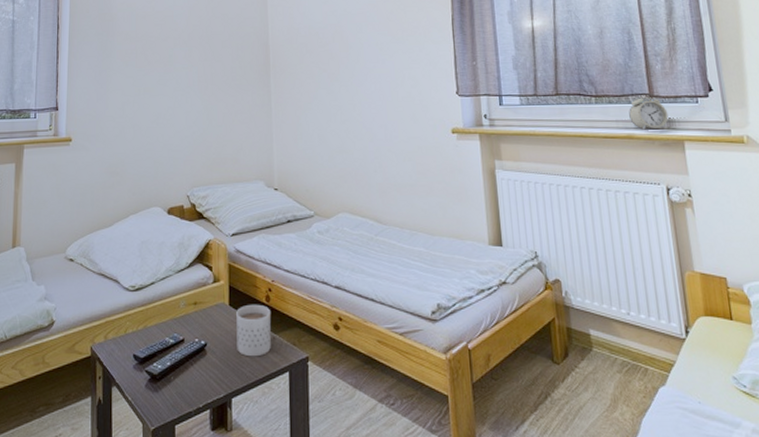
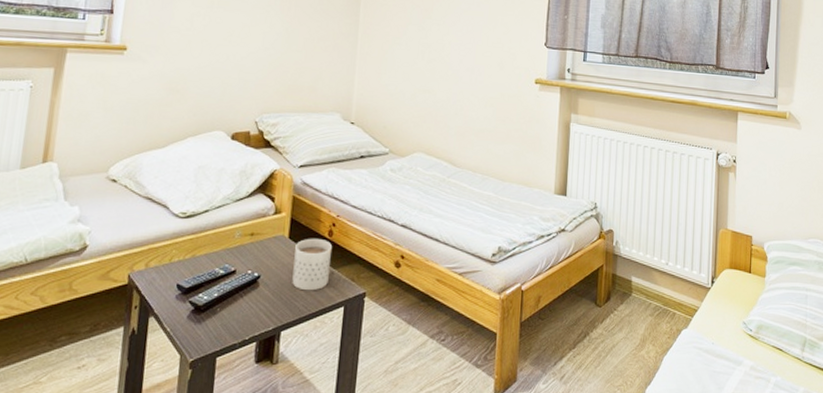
alarm clock: present [629,96,669,130] -> none [696,66,729,100]

